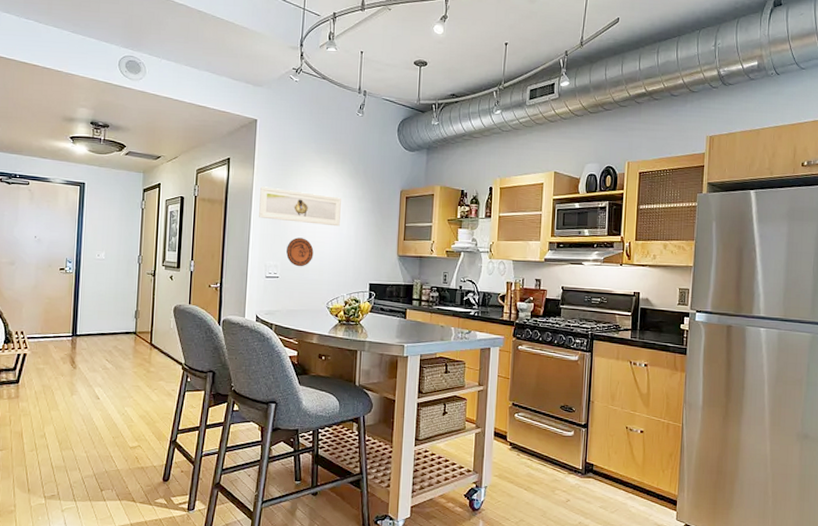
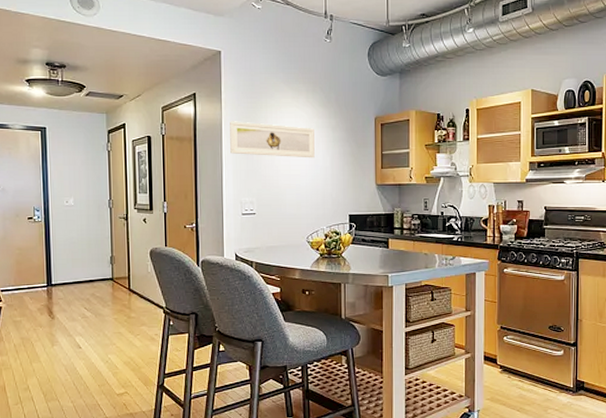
decorative plate: present [286,237,314,267] -> none [262,172,290,202]

